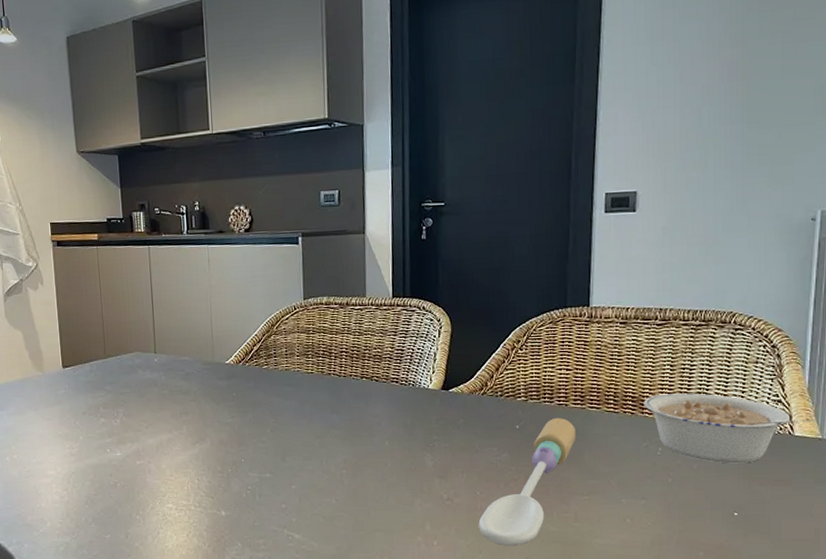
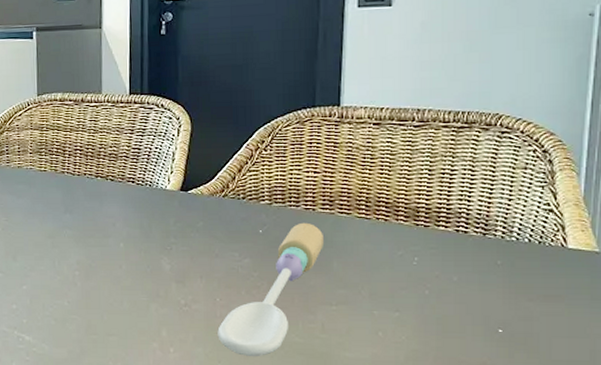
legume: present [643,393,815,464] -> none [398,200,591,277]

